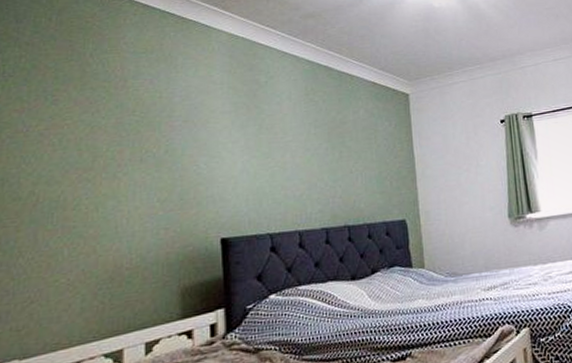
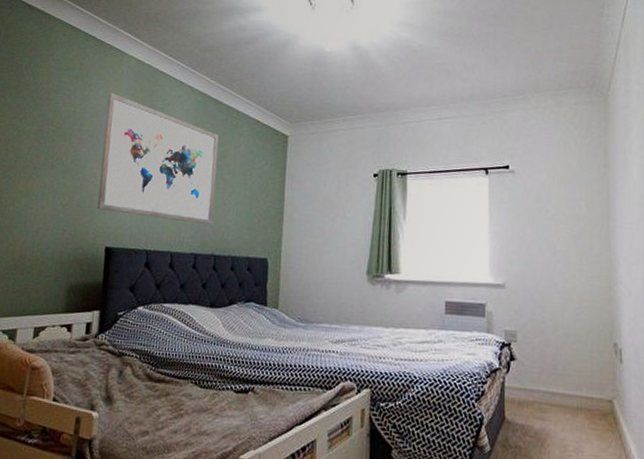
wall art: none [199,71,342,200] -> present [97,92,219,225]

